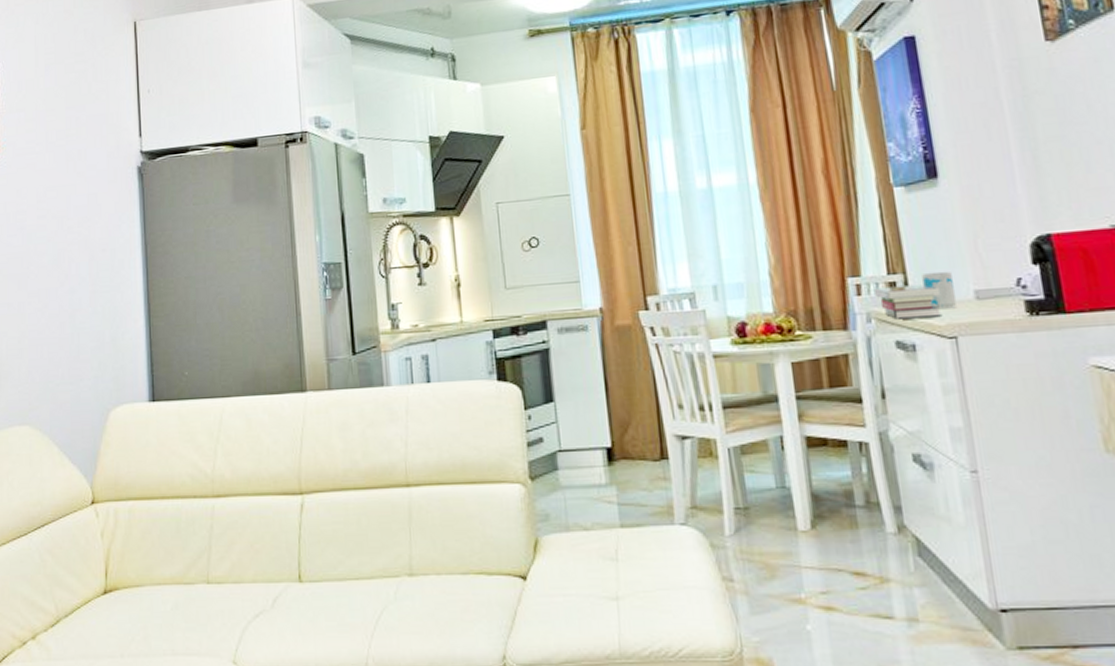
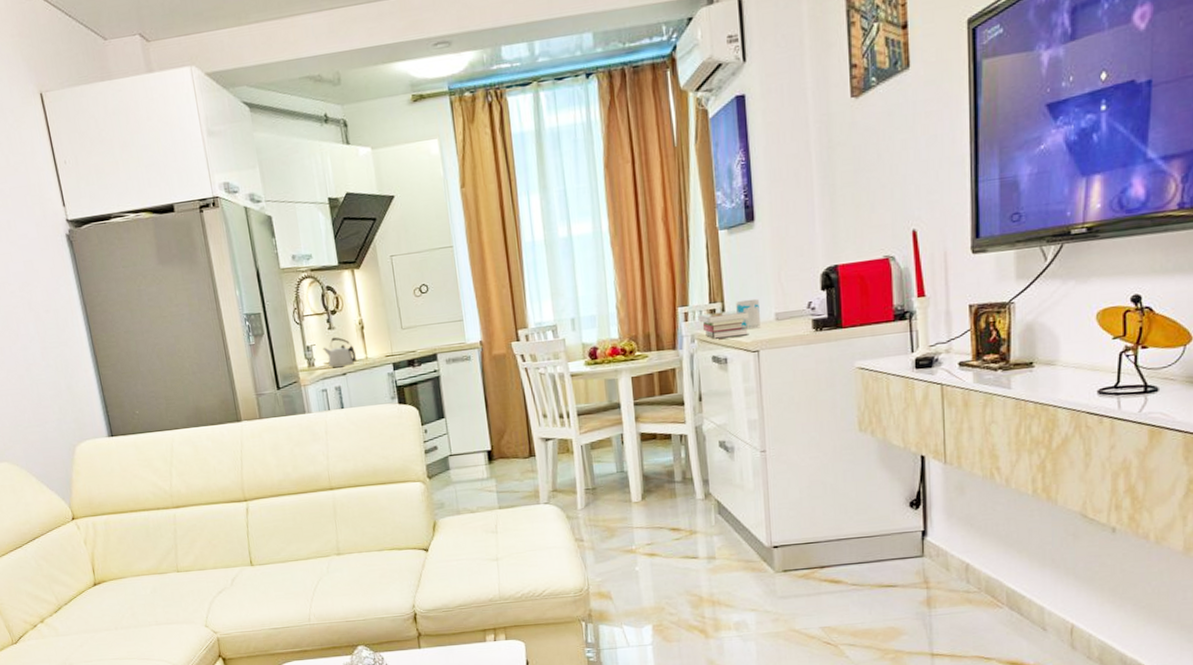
kettle: none [410,294,449,332] -> present [322,337,356,368]

